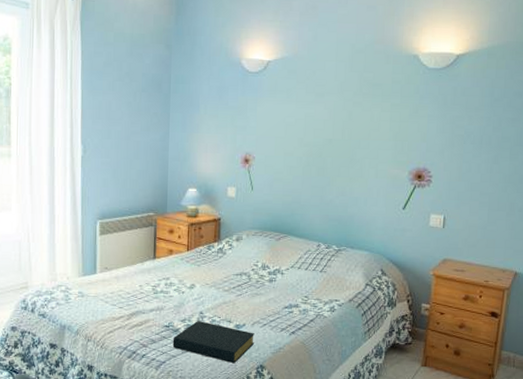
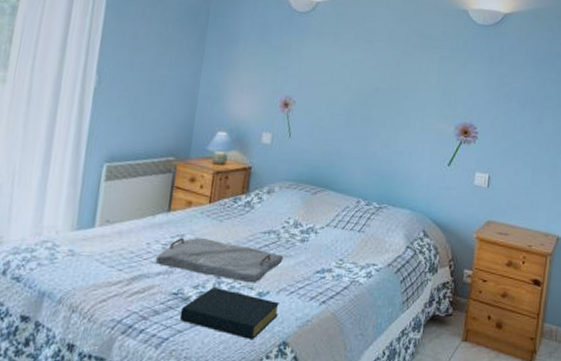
serving tray: none [147,280,255,317] -> present [155,237,283,283]

